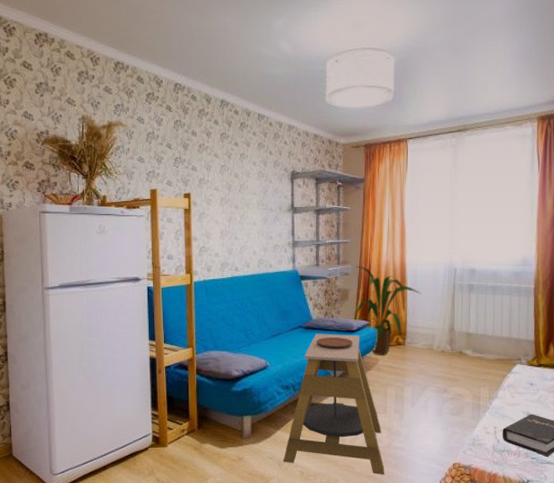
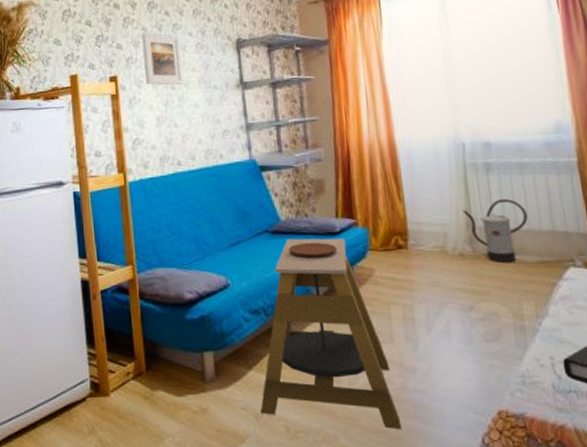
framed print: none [213,159,245,205] -> present [141,32,183,85]
house plant: present [355,266,421,356] -> none [330,148,421,264]
watering can: none [448,313,493,358] -> present [462,199,528,262]

